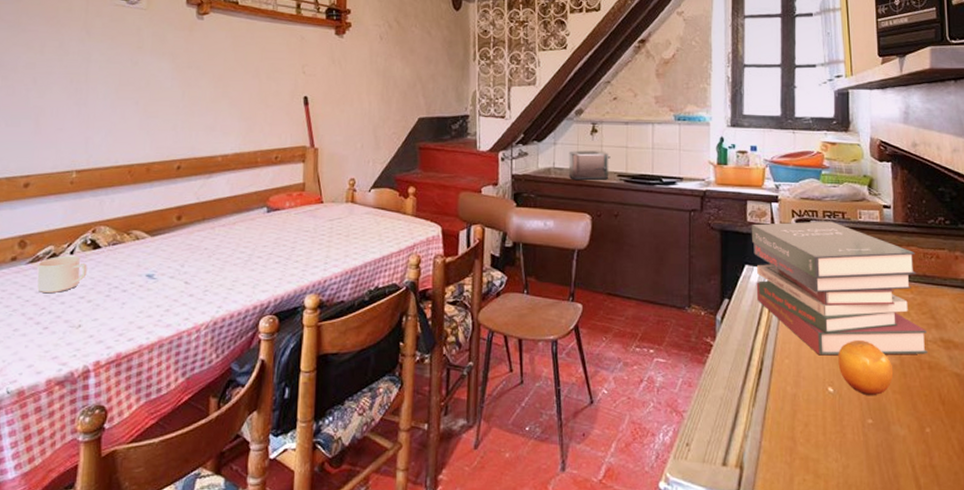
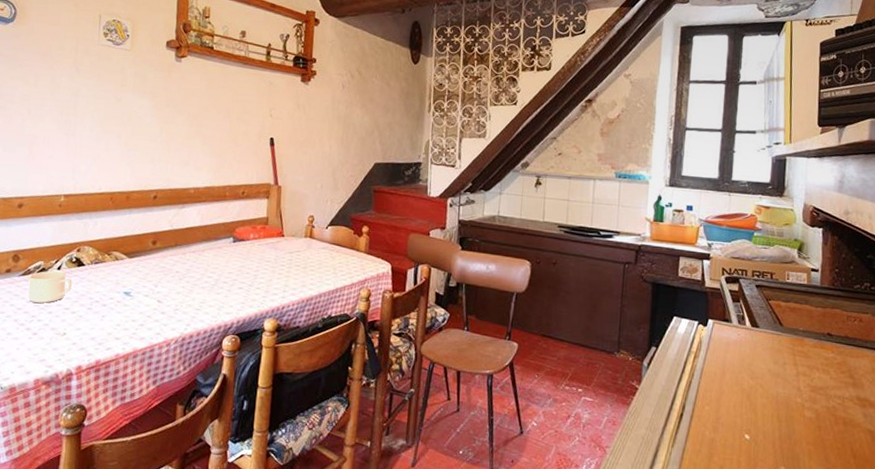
toaster: present [568,150,611,181] -> none [512,201,553,230]
books: present [751,221,928,356] -> none [681,279,844,410]
fruit: present [838,339,894,396] -> none [756,392,809,446]

